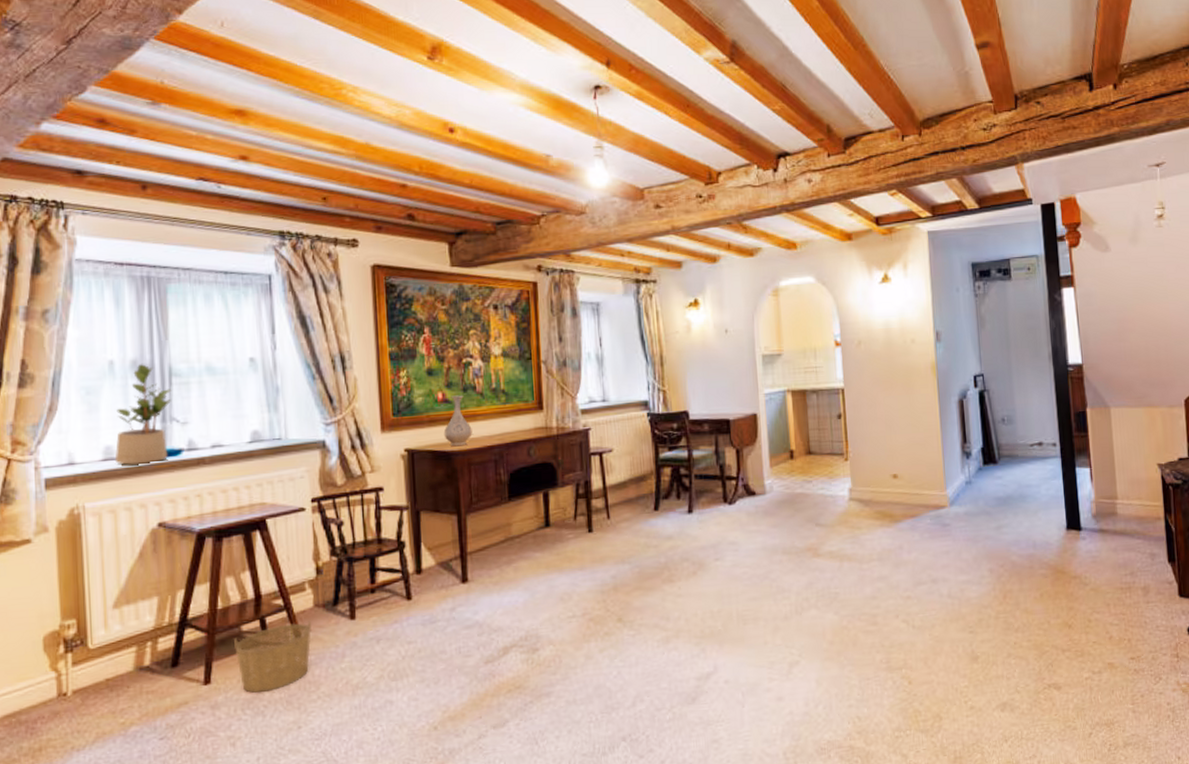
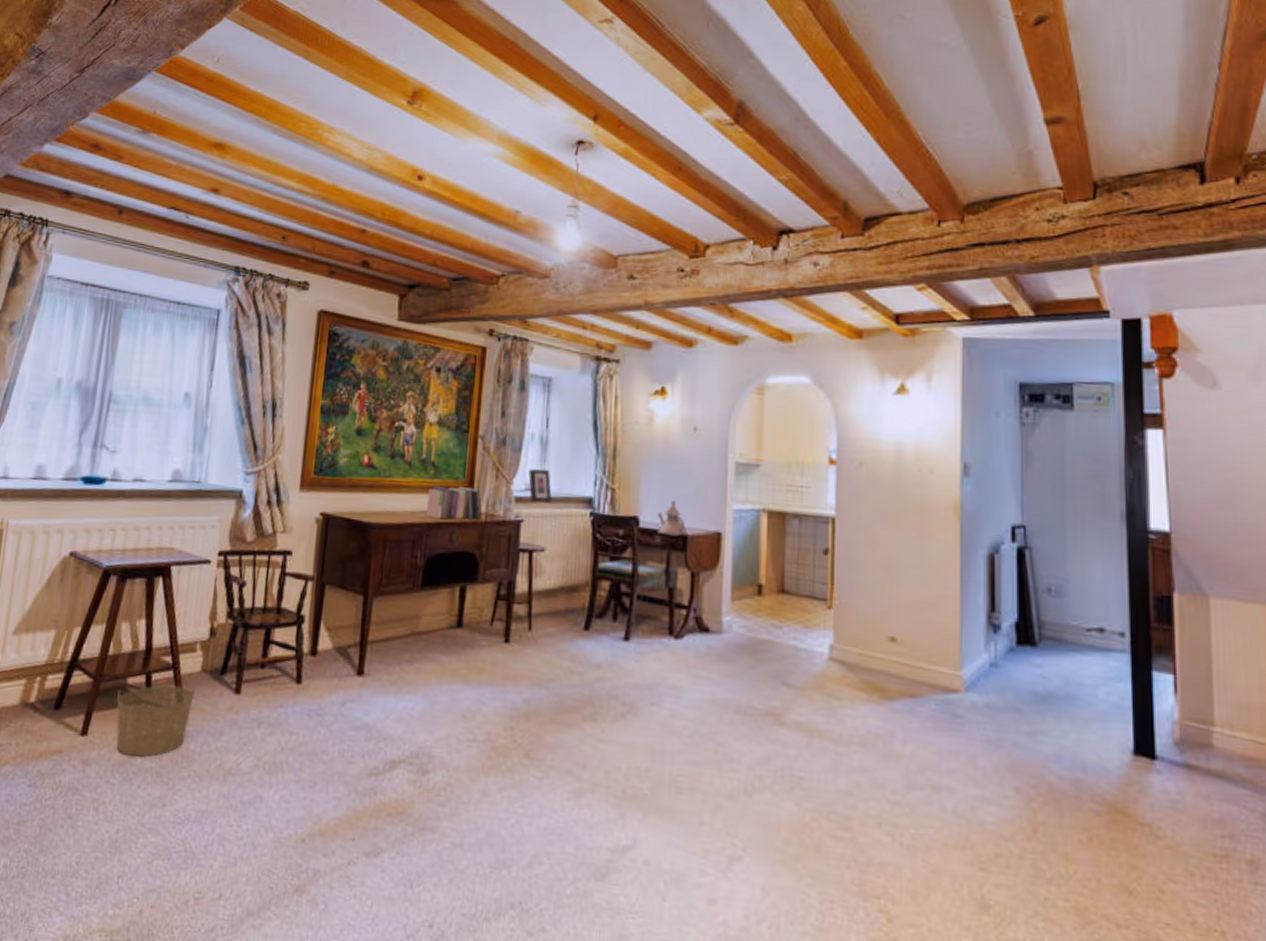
potted plant: present [114,364,172,465] -> none [43,386,108,489]
vase: present [443,395,472,447] -> none [363,461,394,519]
books: none [503,407,554,440] -> present [426,485,482,521]
picture frame: none [590,383,613,411] -> present [528,469,552,503]
teapot: none [703,393,731,423] -> present [656,500,689,537]

